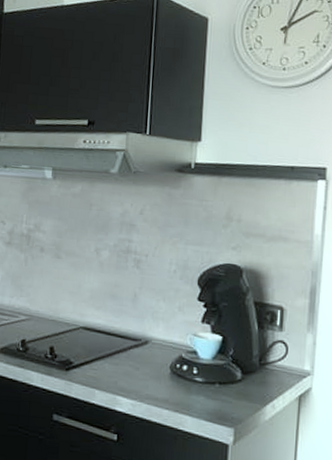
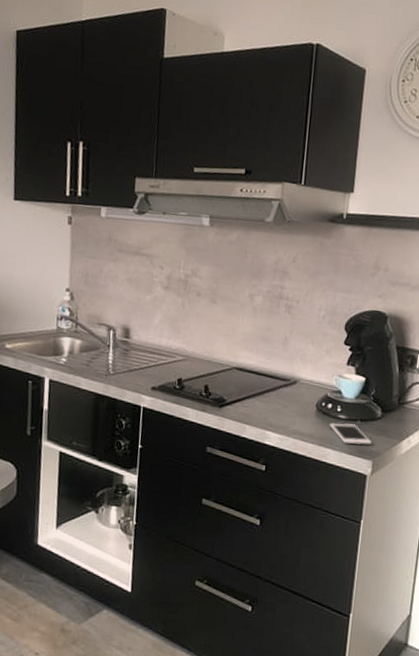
cell phone: none [185,386,232,411] -> present [329,422,372,445]

